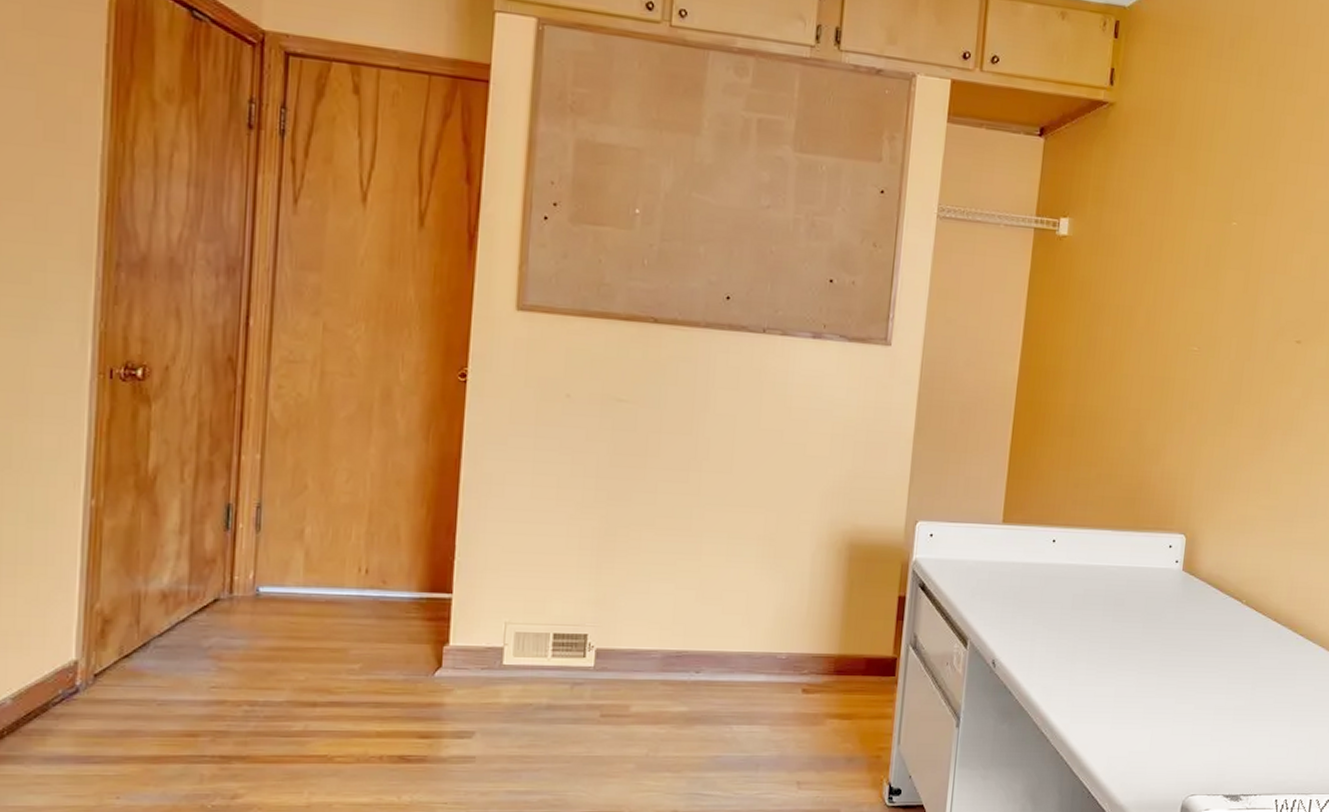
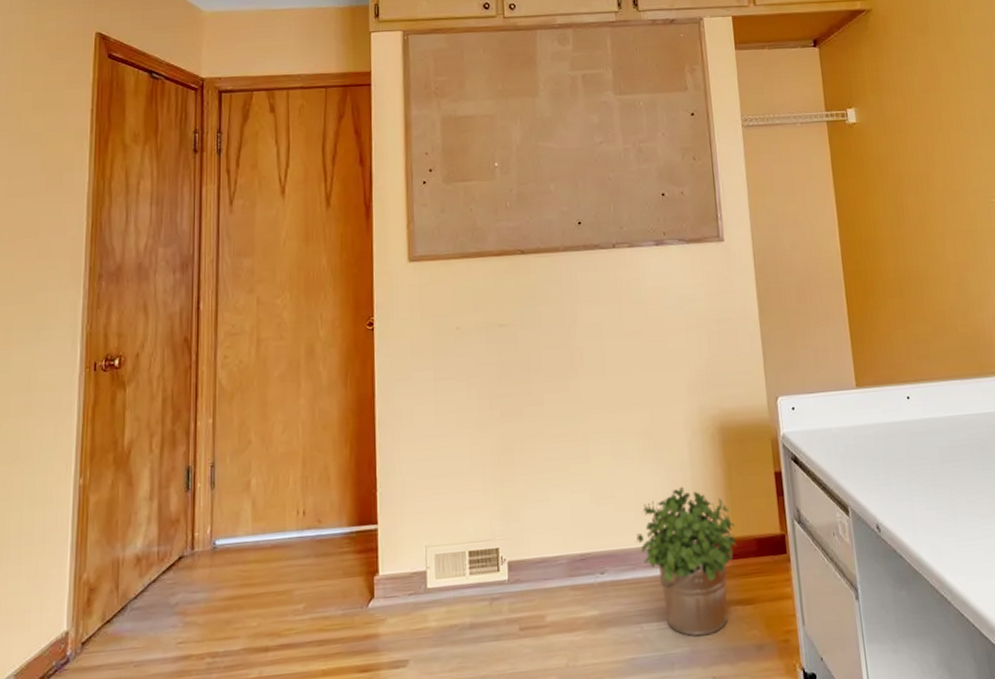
potted plant: none [739,597,846,743] -> present [636,486,738,637]

